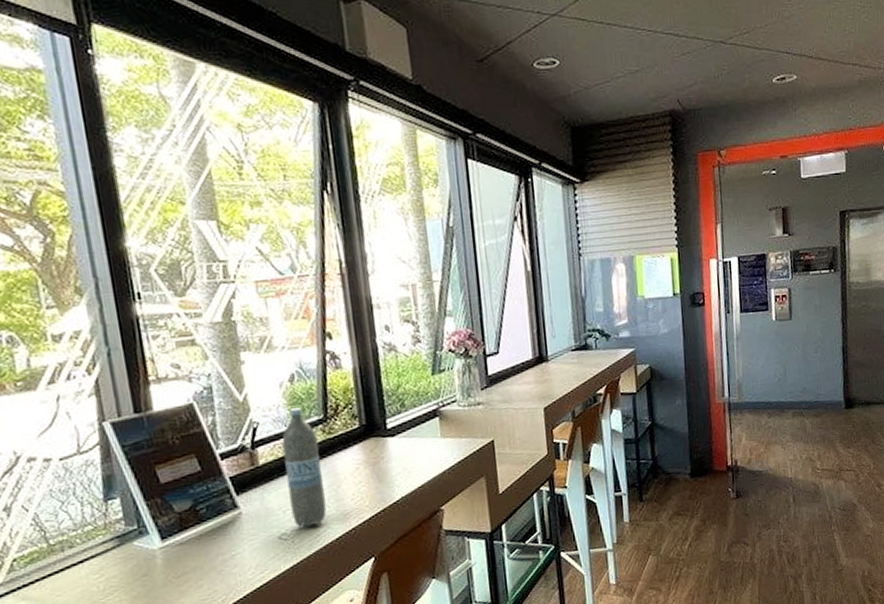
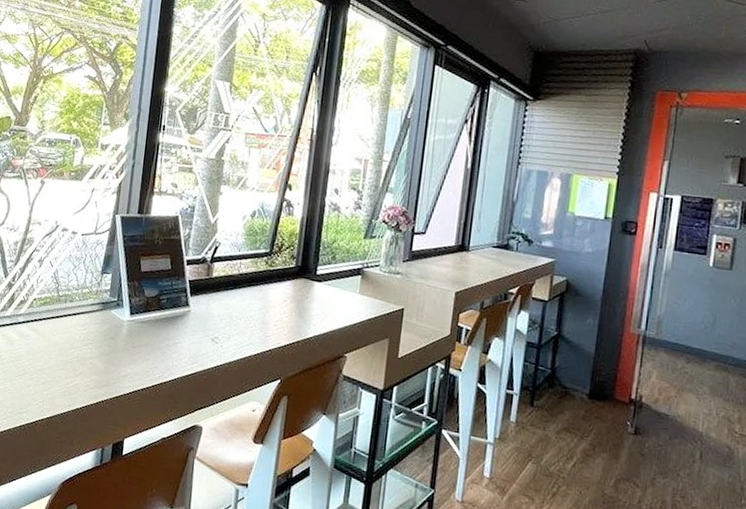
water bottle: present [282,408,327,528] -> none [226,238,261,339]

